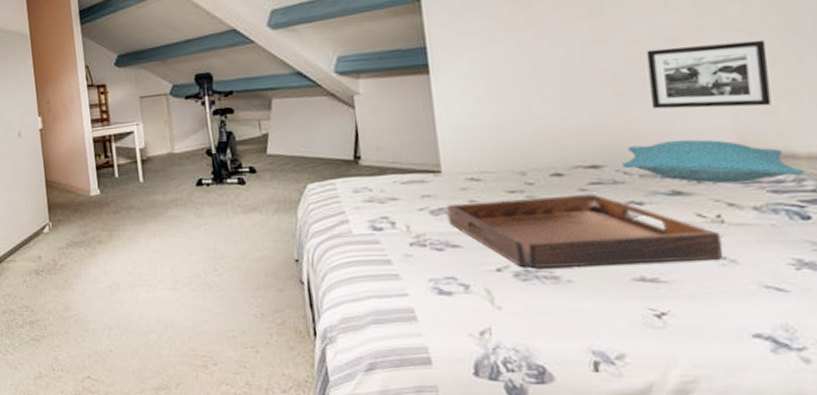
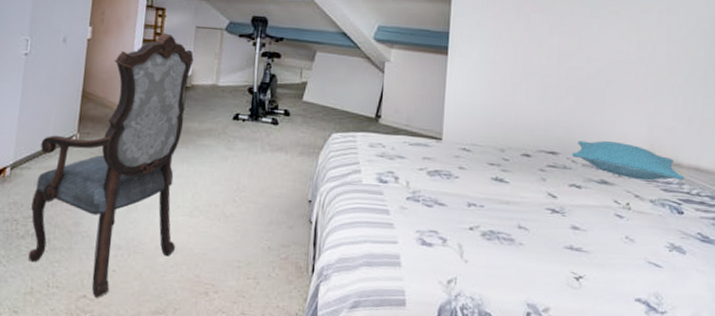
armchair: none [19,109,166,378] -> present [28,33,194,298]
serving tray: present [446,193,723,268] -> none [440,168,627,238]
picture frame: present [646,39,772,109] -> none [599,68,676,125]

